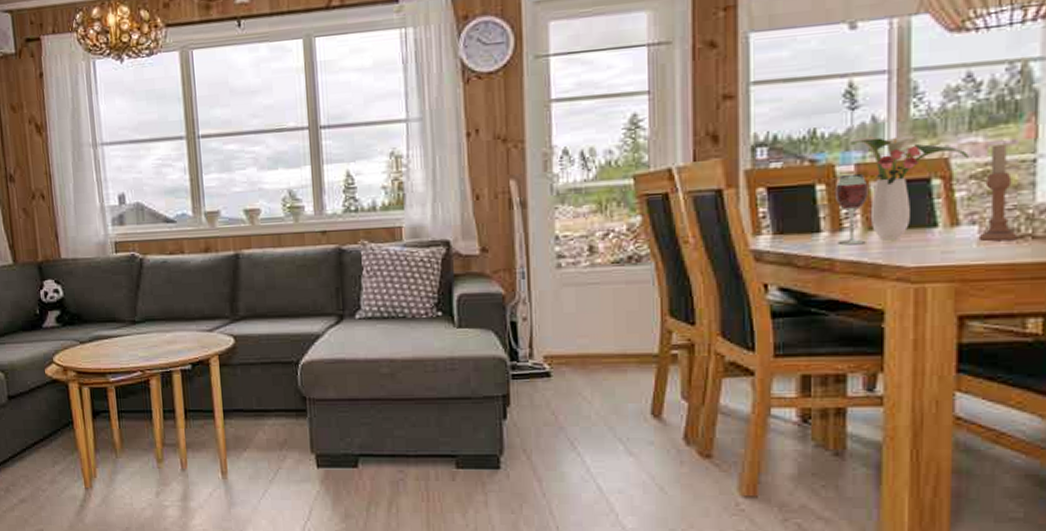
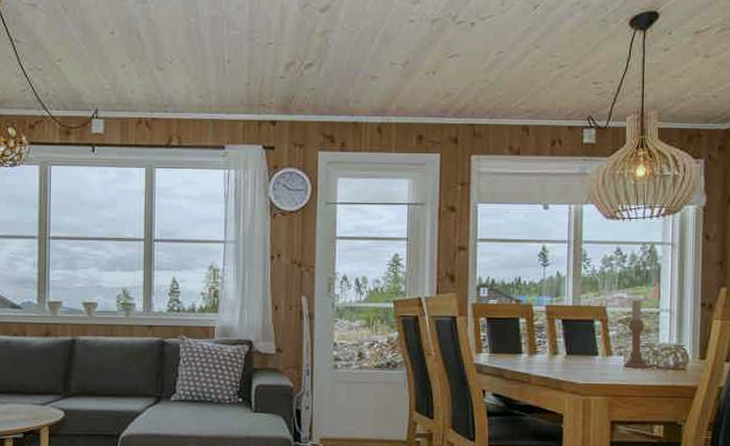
wineglass: present [834,173,868,246] -> none [532,312,554,365]
flower arrangement: present [849,135,969,241] -> none [542,286,618,363]

